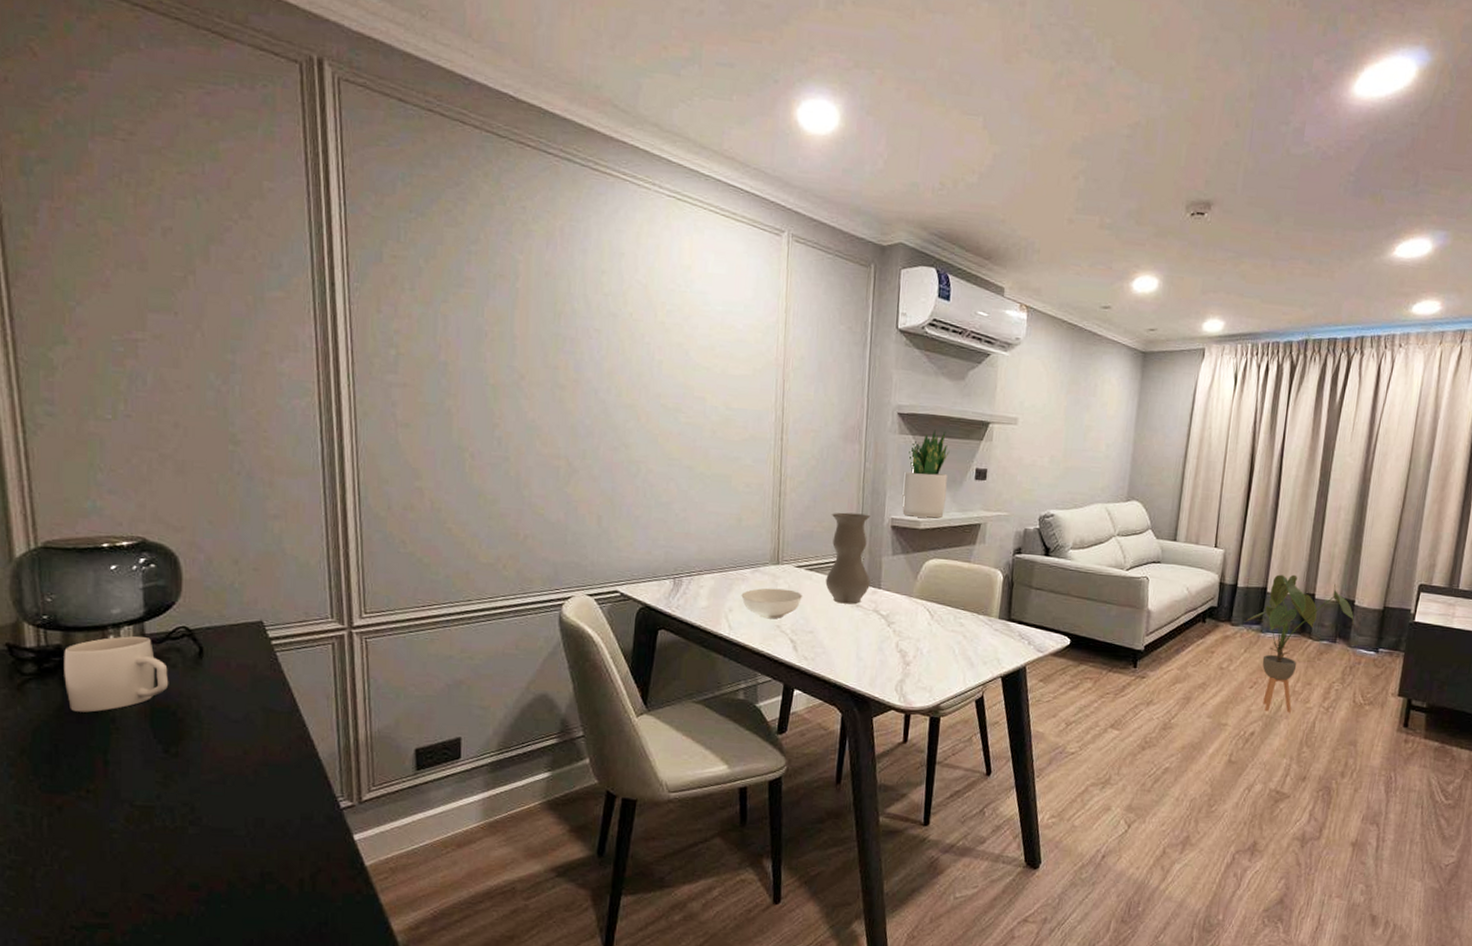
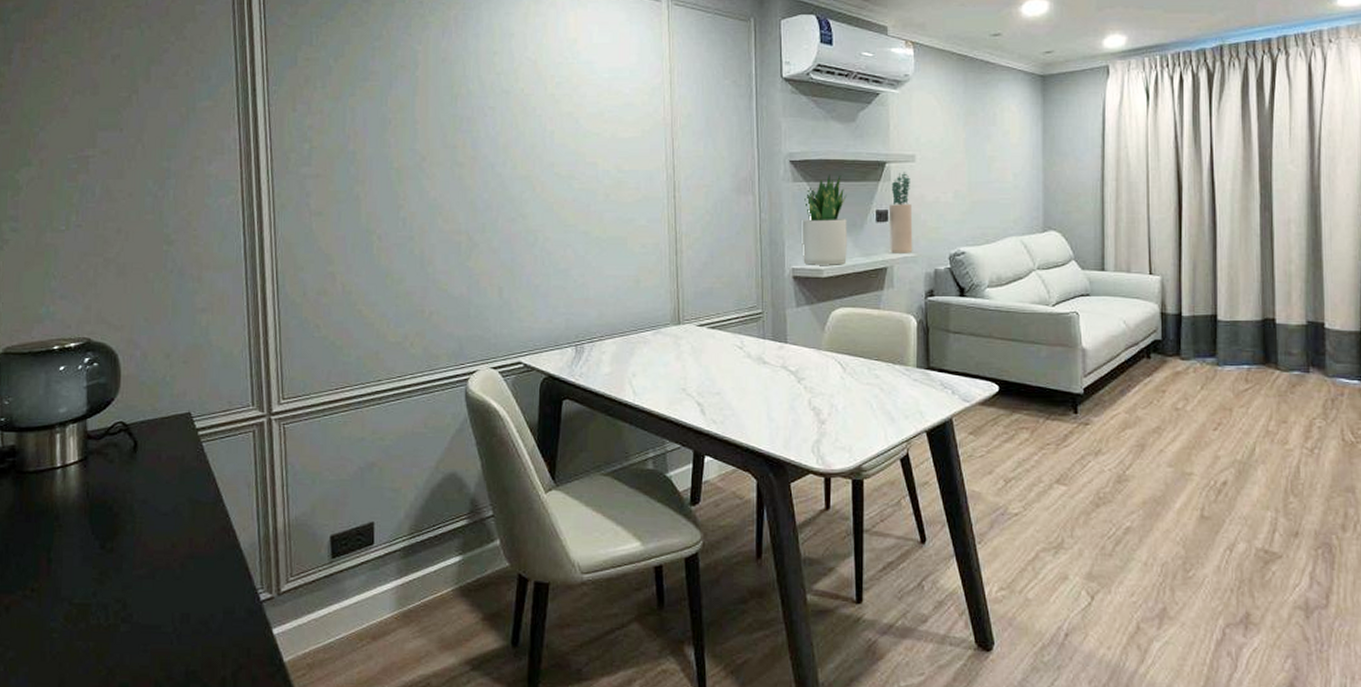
mug: present [64,636,169,713] -> none [16,434,107,511]
bowl: present [741,588,802,619] -> none [644,349,706,382]
vase: present [825,512,870,604] -> none [729,266,775,362]
vase: none [985,433,1011,512] -> present [889,172,913,253]
house plant: present [1245,574,1355,712] -> none [1197,298,1328,457]

